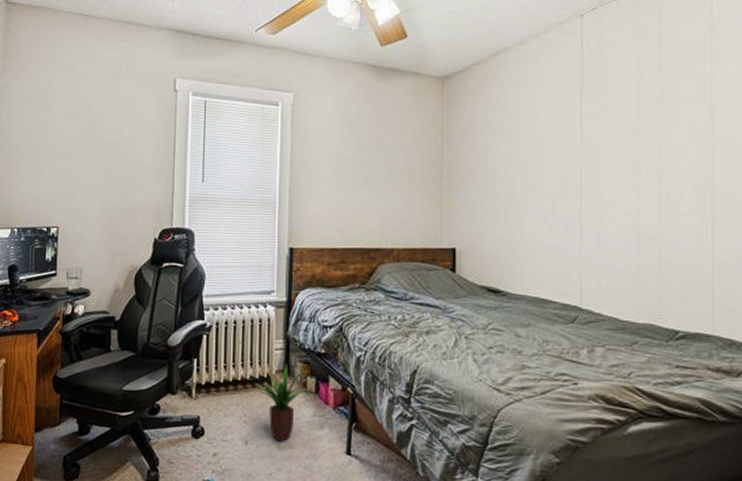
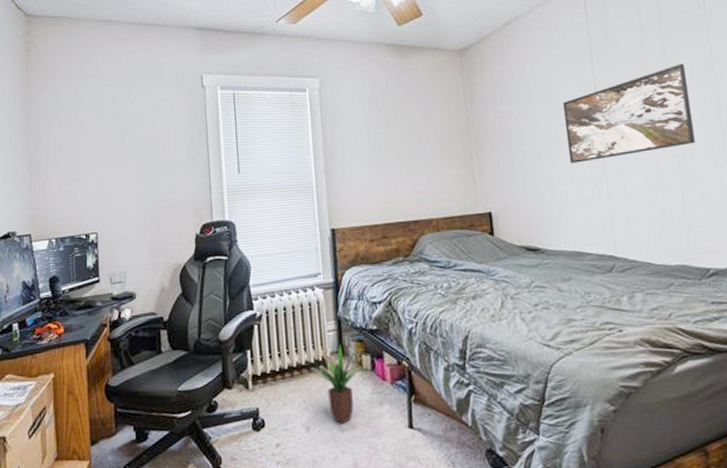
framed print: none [544,113,681,207] -> present [562,63,695,164]

